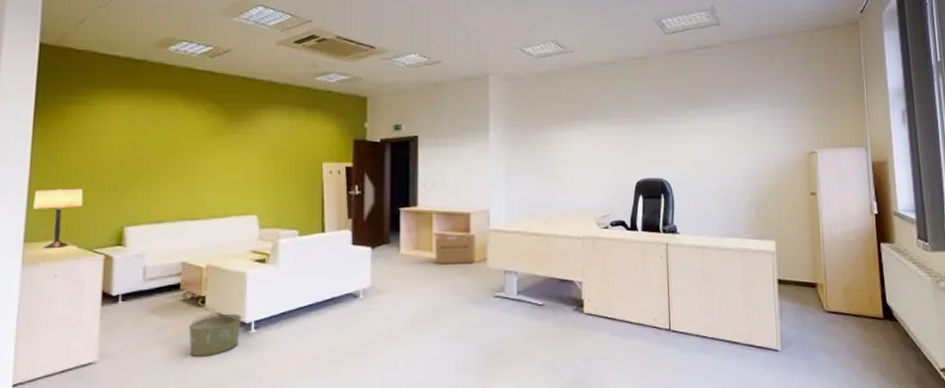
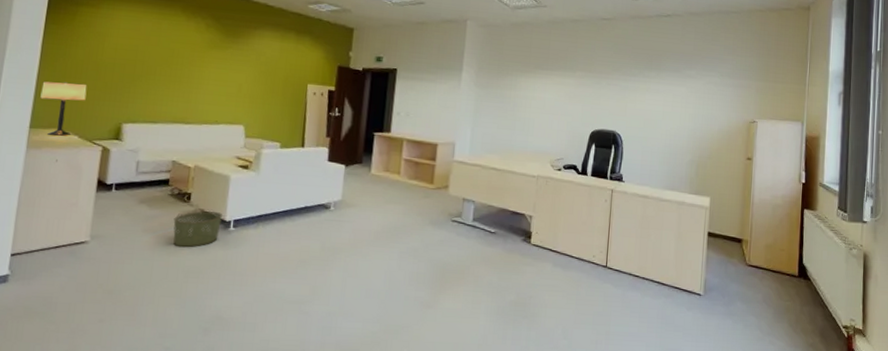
box: present [435,233,476,265] -> none [402,161,441,190]

